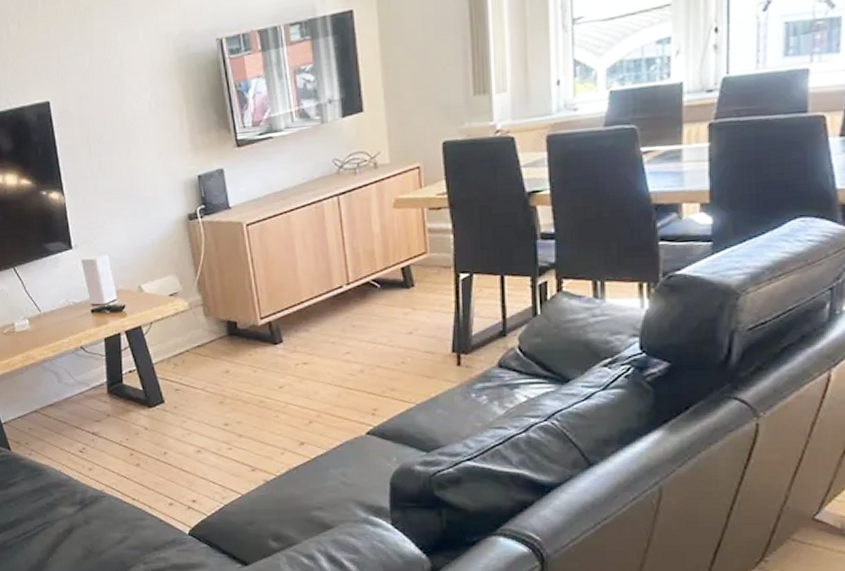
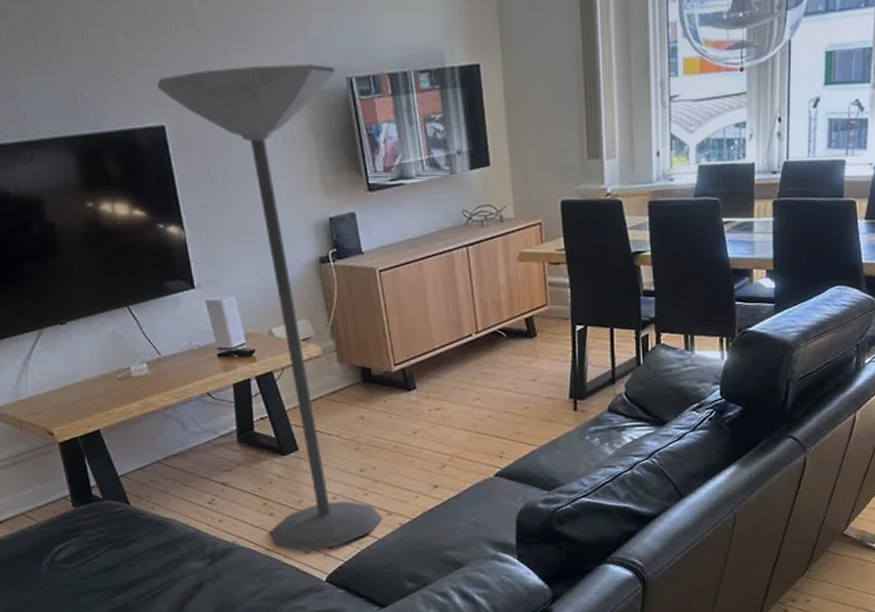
floor lamp: none [44,29,247,501] -> present [158,64,383,550]

